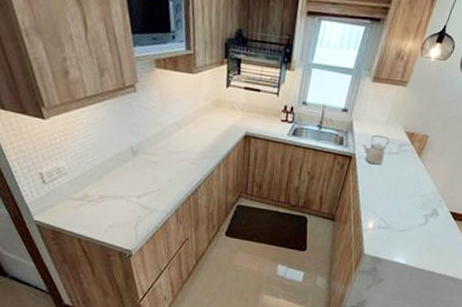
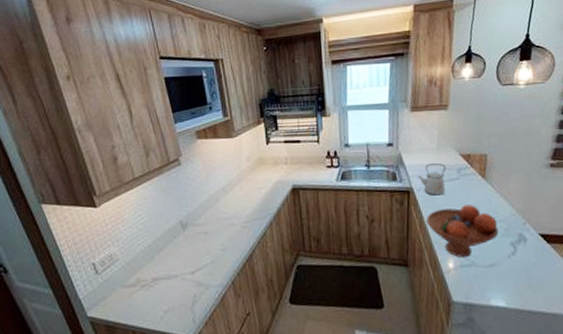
fruit bowl: none [359,177,419,221] -> present [426,205,499,257]

